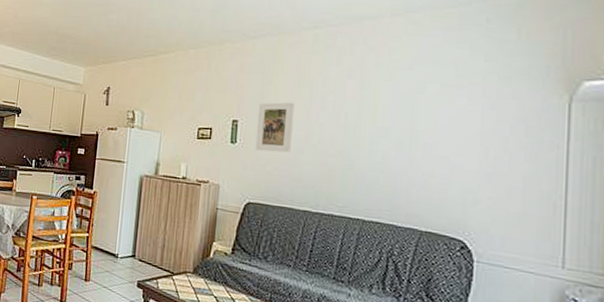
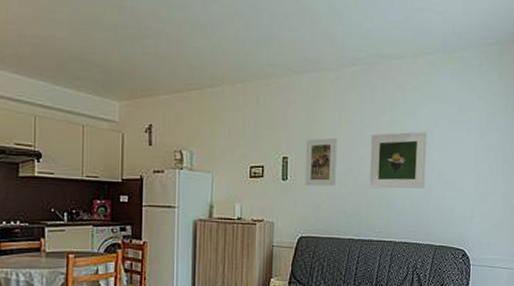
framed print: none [331,97,410,162] -> present [369,131,427,189]

